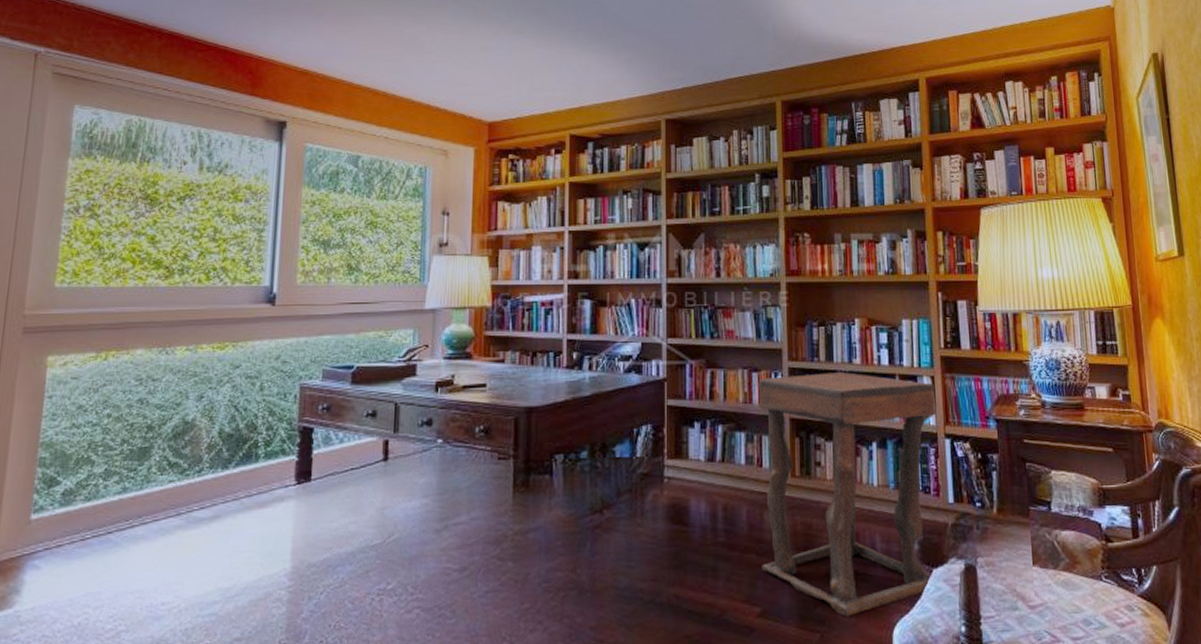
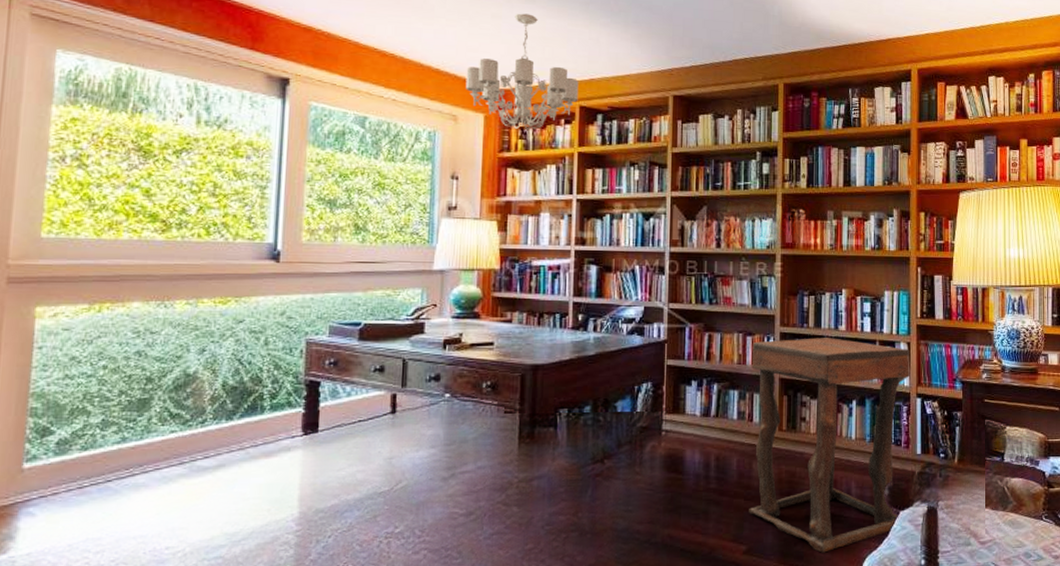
chandelier: none [455,44,569,161] -> present [465,13,579,130]

